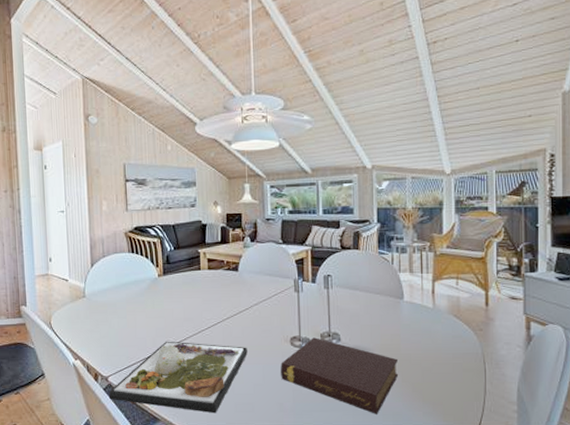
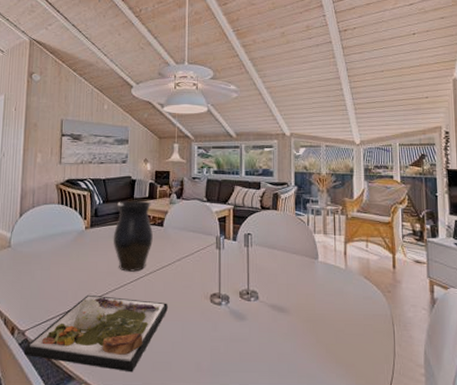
vase: none [187,246,228,318] -> present [113,201,153,272]
book: present [281,337,399,414] -> none [200,295,313,376]

